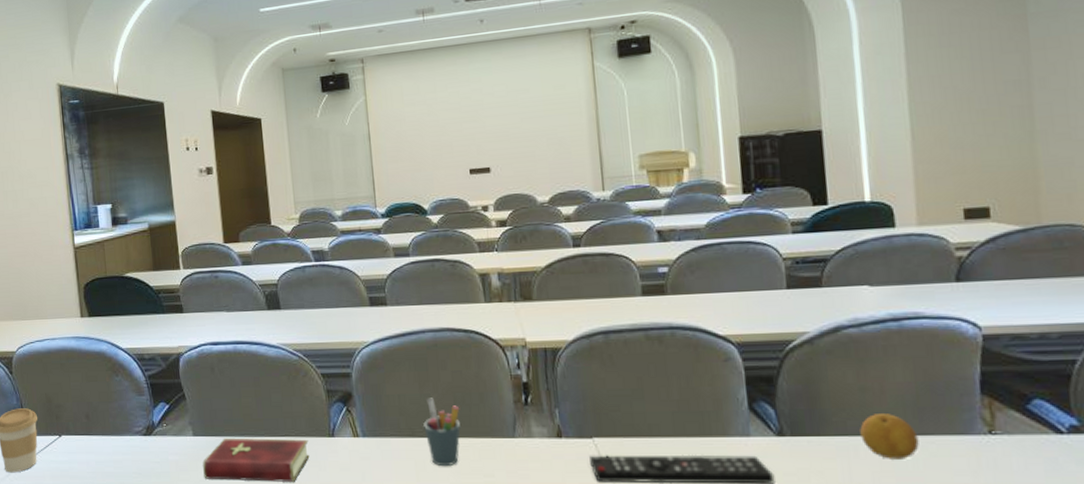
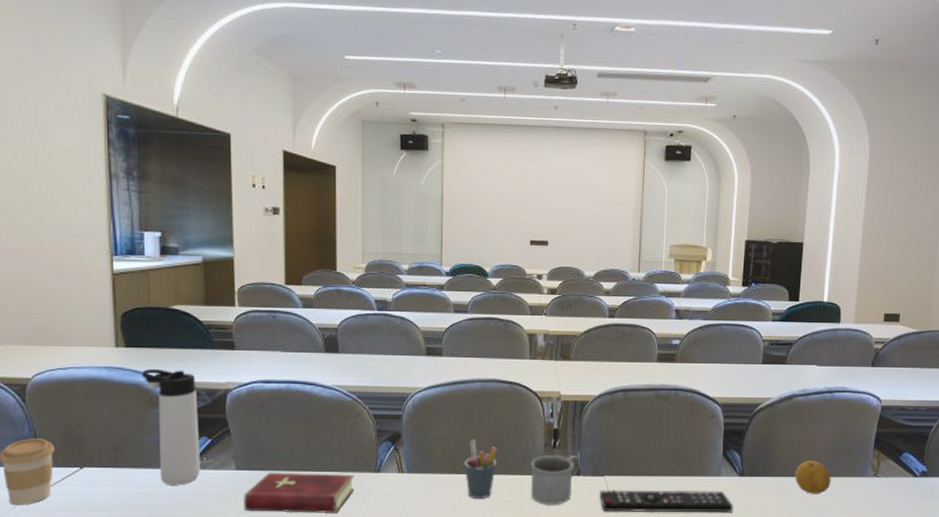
thermos bottle: none [104,336,161,453] -> present [142,368,200,485]
mug: none [500,413,560,474] -> present [531,455,579,505]

